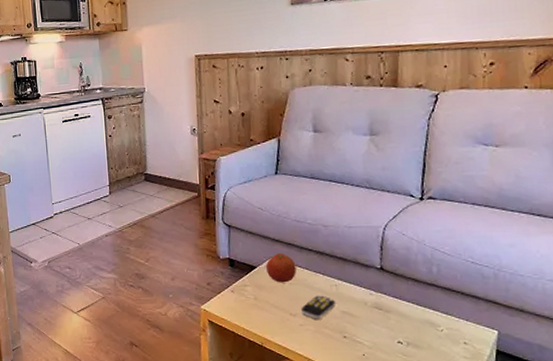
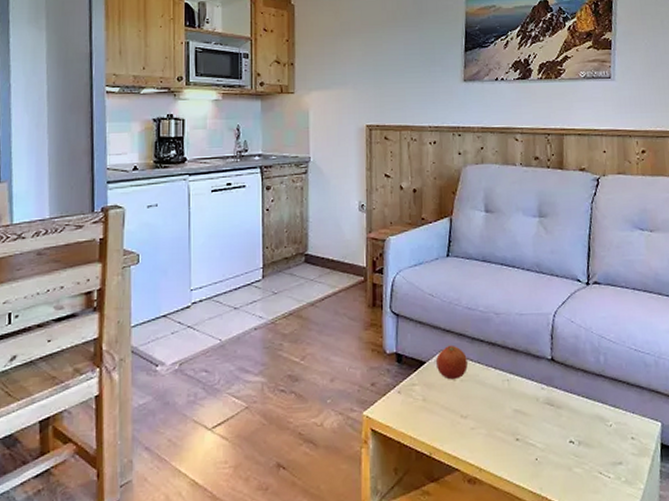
remote control: present [301,295,335,320] -> none [473,392,507,421]

